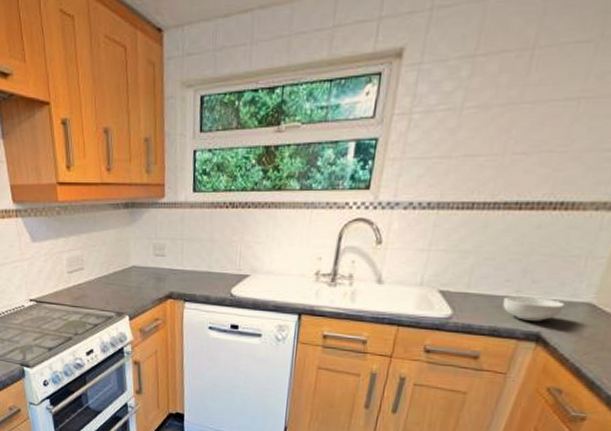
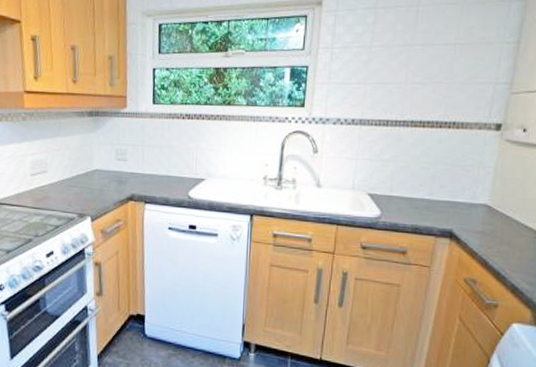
cereal bowl: present [503,296,565,321] -> none [420,198,468,220]

